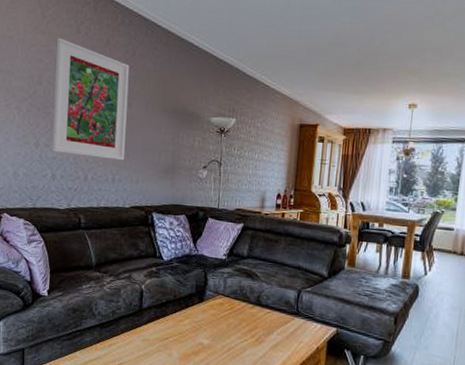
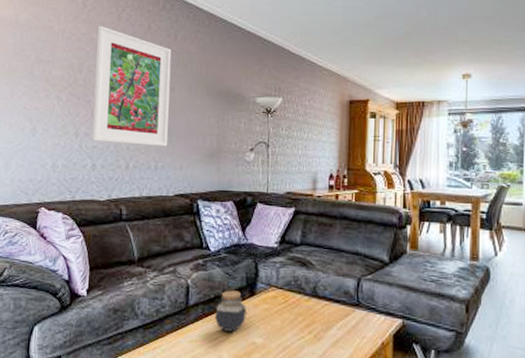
jar: none [166,296,198,333] -> present [215,290,249,332]

